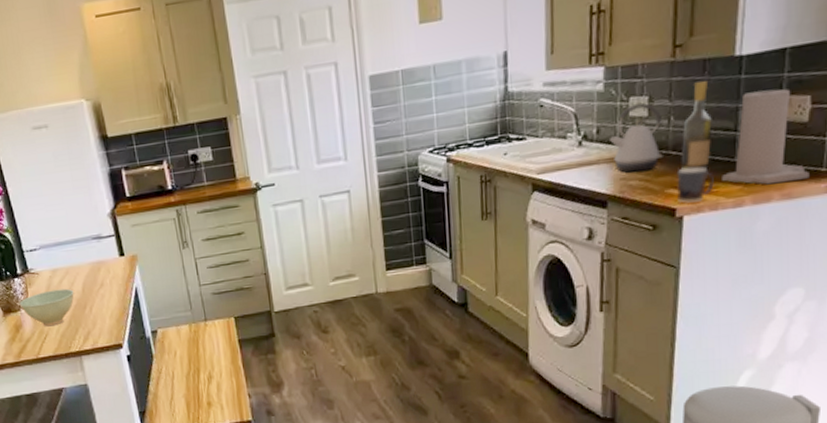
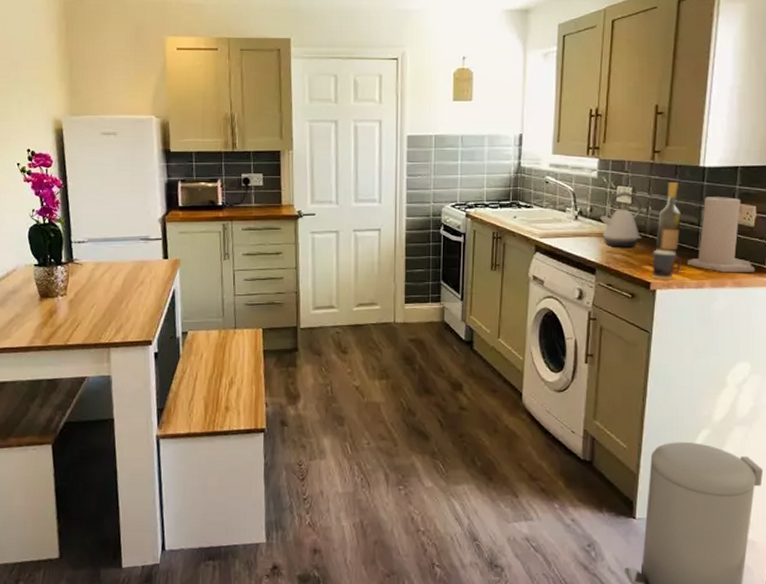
bowl: present [19,288,74,327] -> none [57,281,114,316]

